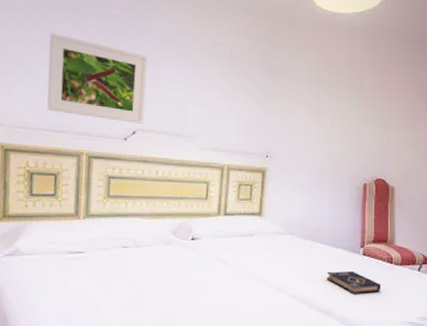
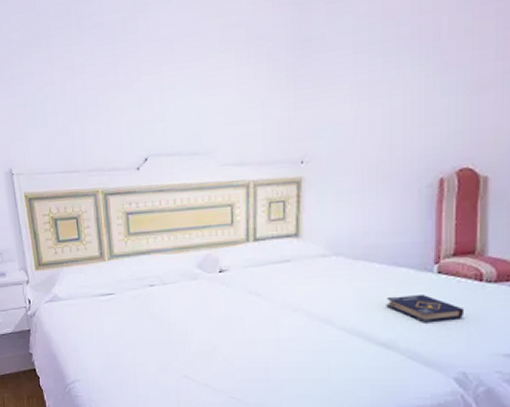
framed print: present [47,33,148,124] -> none [48,61,154,152]

